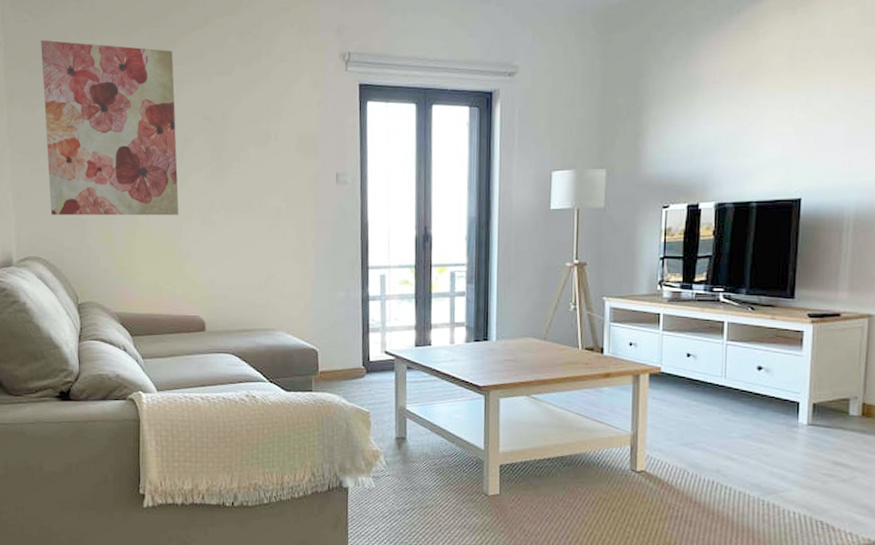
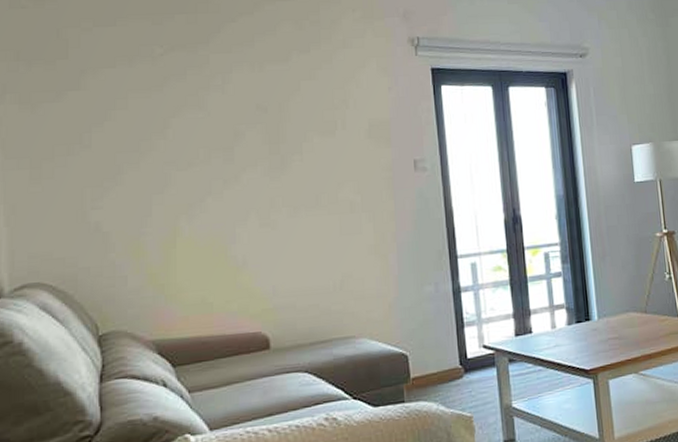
wall art: present [41,40,179,216] -> none [44,27,231,231]

